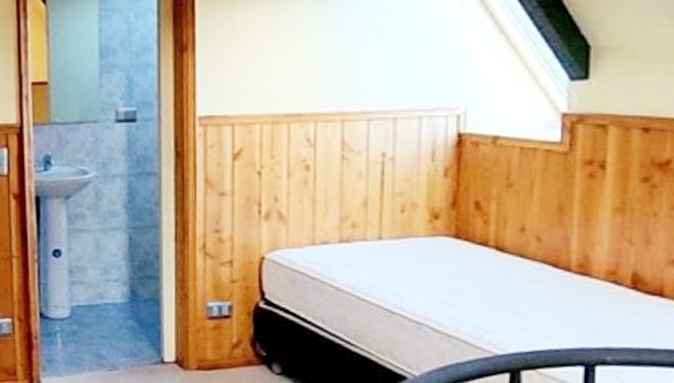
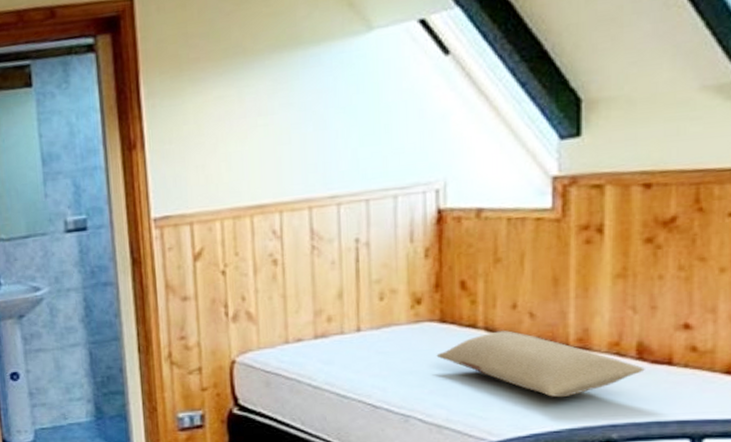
pillow: none [450,251,638,319] -> present [436,331,645,398]

